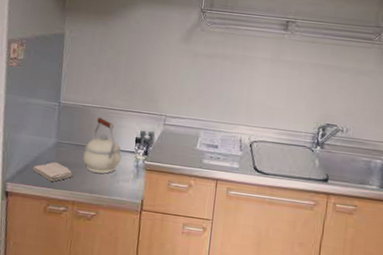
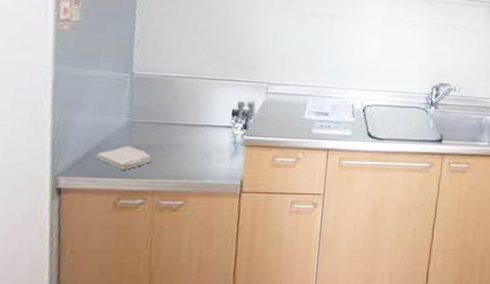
kettle: present [83,117,121,174] -> none [165,88,215,154]

